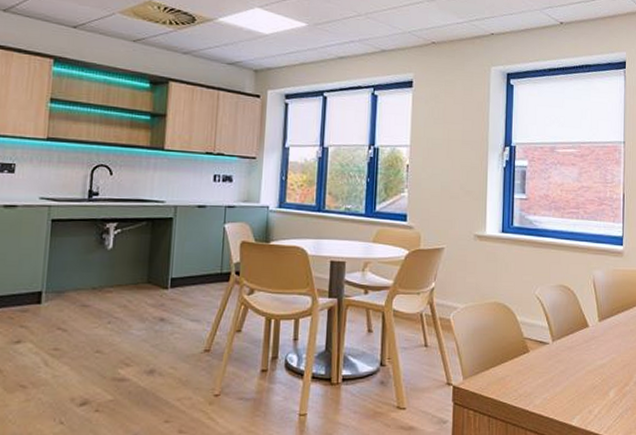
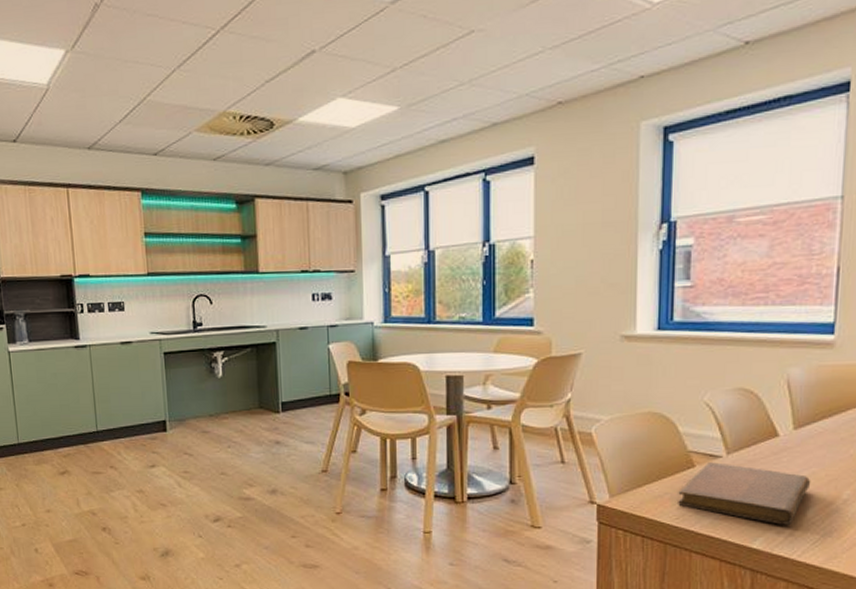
notebook: none [516,348,612,404] -> present [678,462,811,525]

